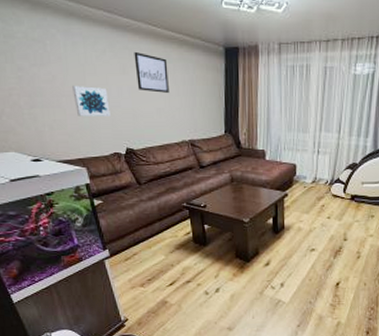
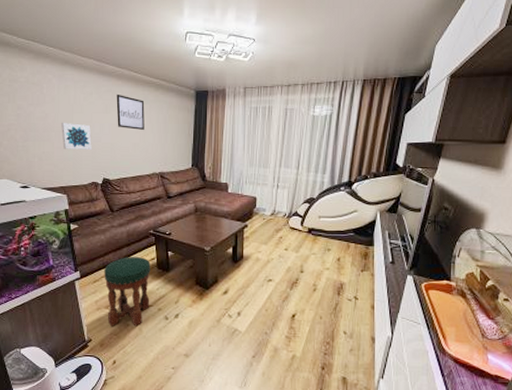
stool: none [136,232,188,305] -> present [104,257,151,327]

